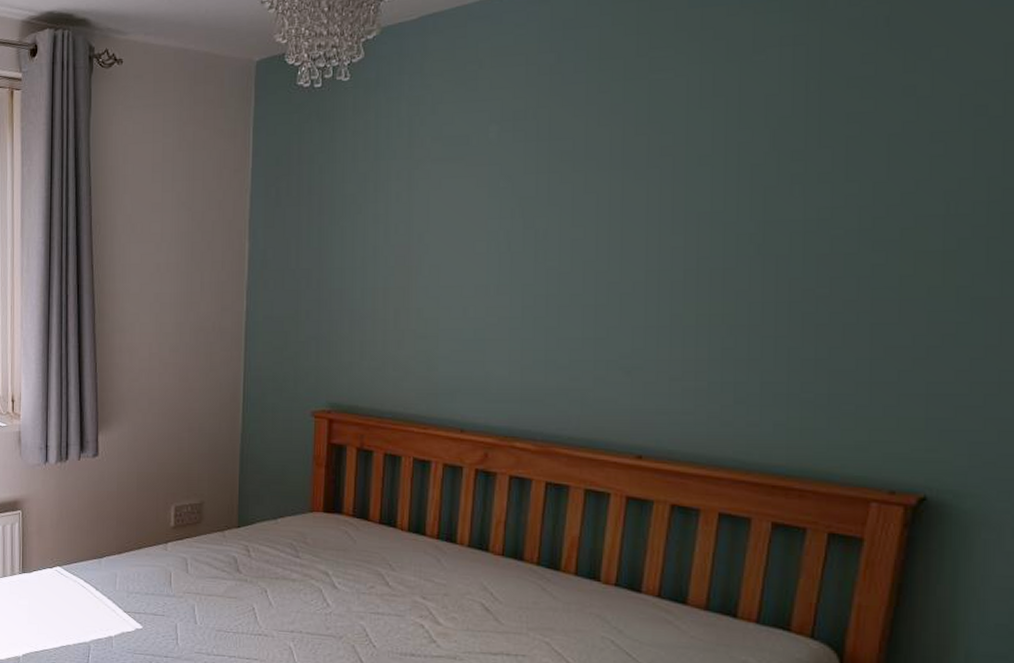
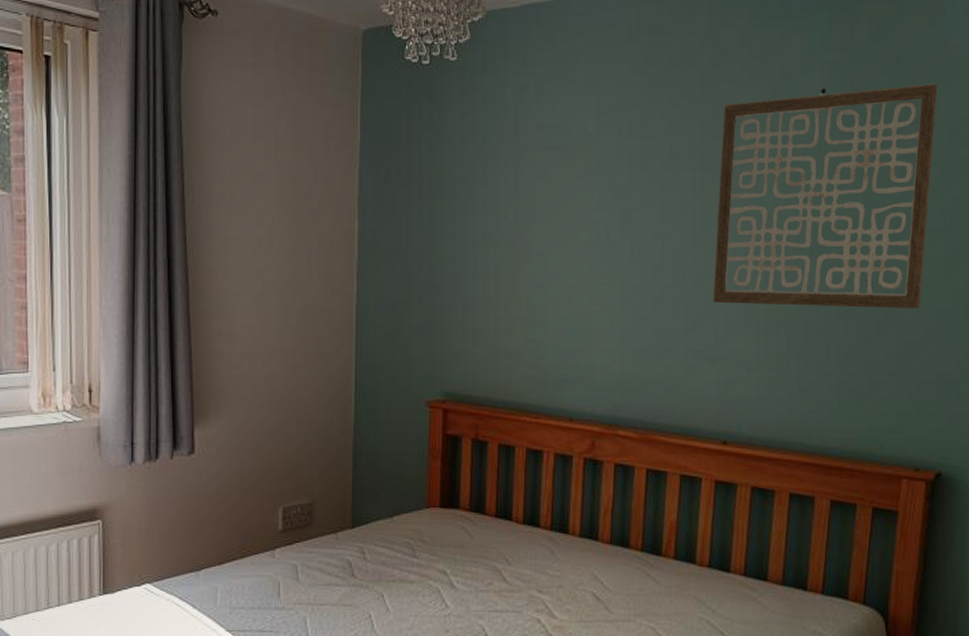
wall art: none [630,44,944,310] -> present [713,83,938,308]

